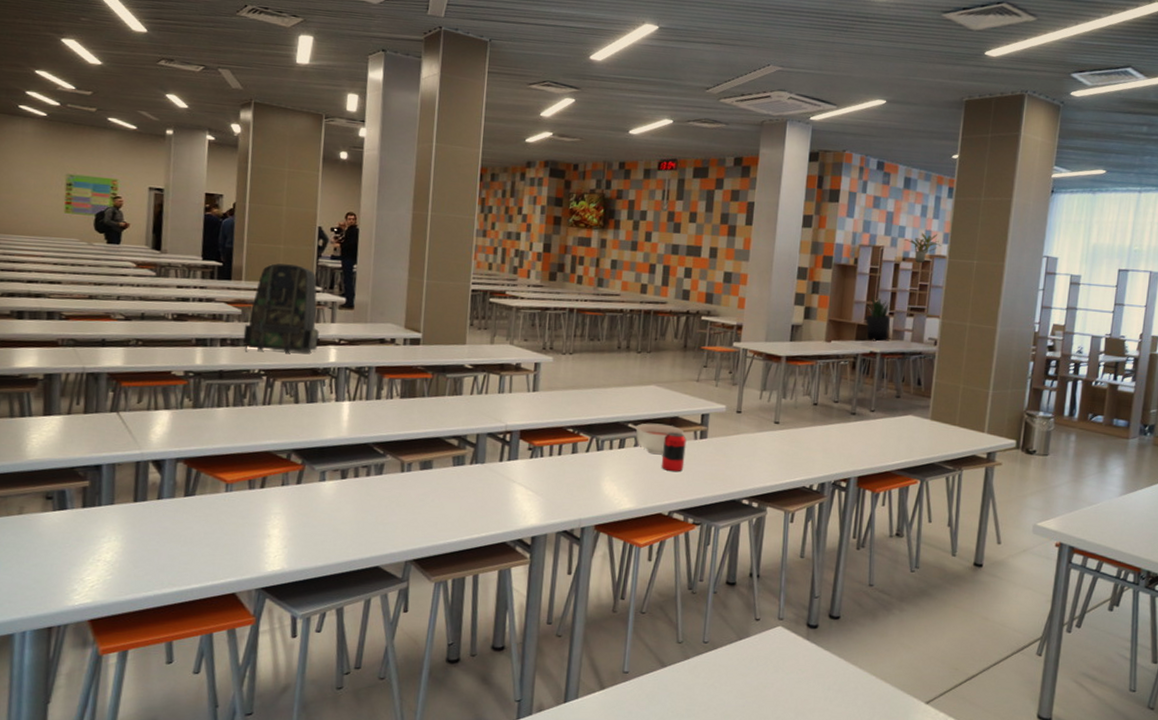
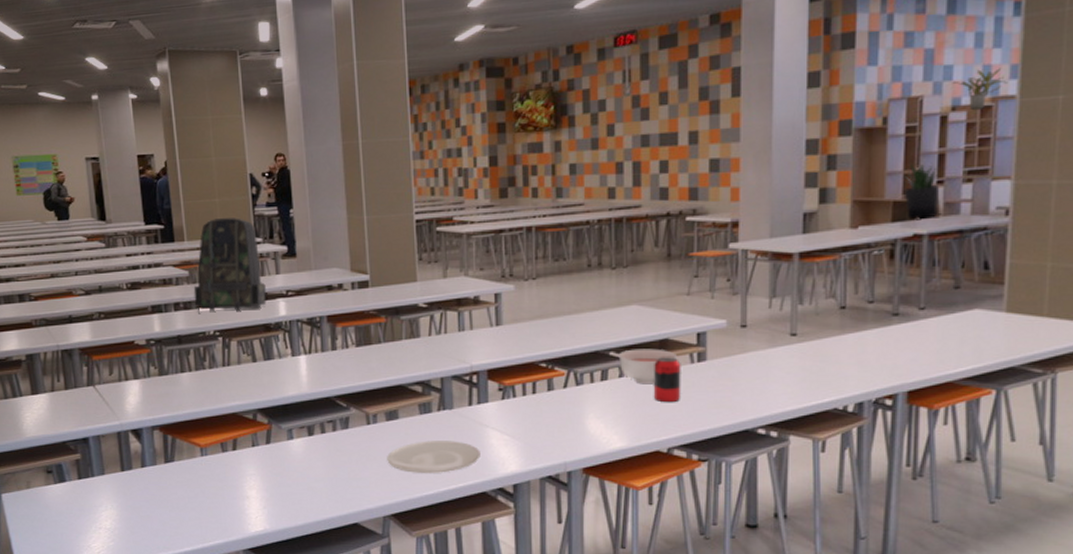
plate: none [416,491,505,523] -> present [387,441,481,474]

